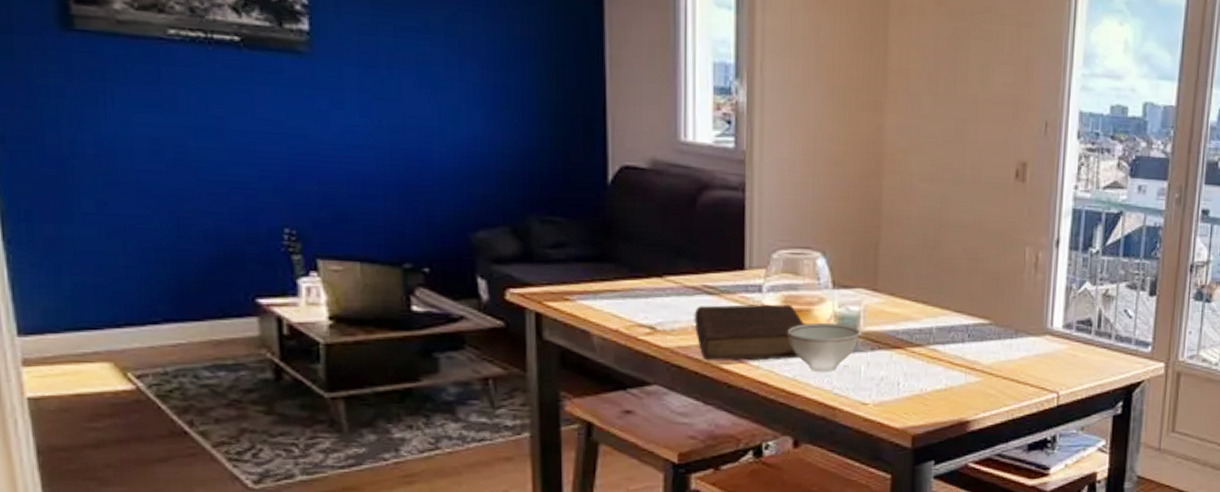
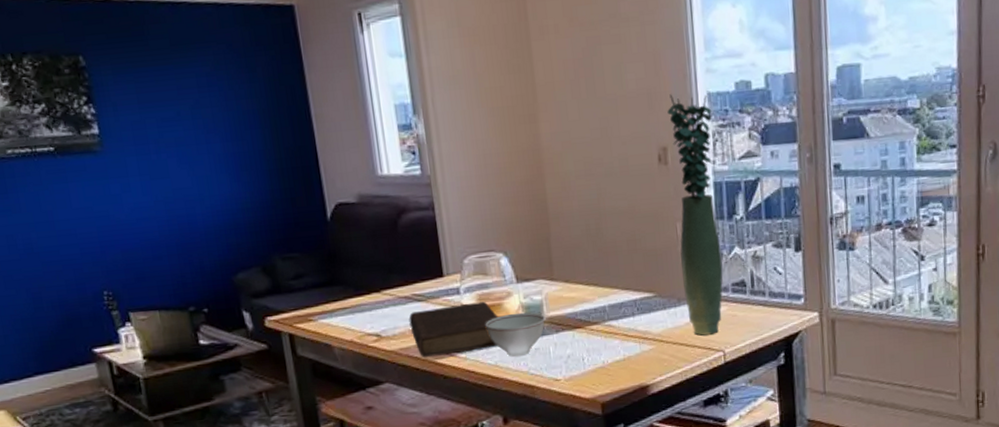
vase: none [1023,106,1081,373] -> present [667,94,723,336]

